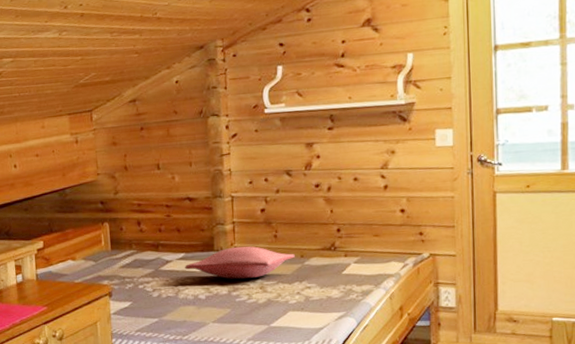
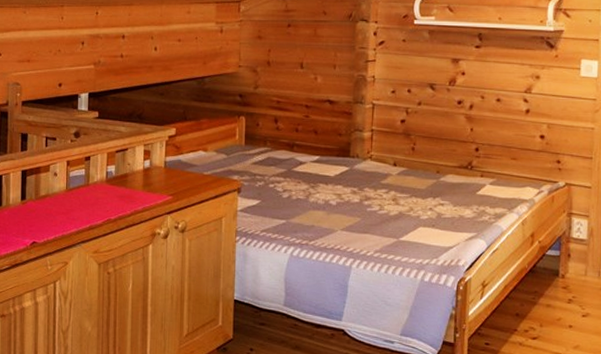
pillow: present [185,246,295,280] -> none [318,155,431,189]

